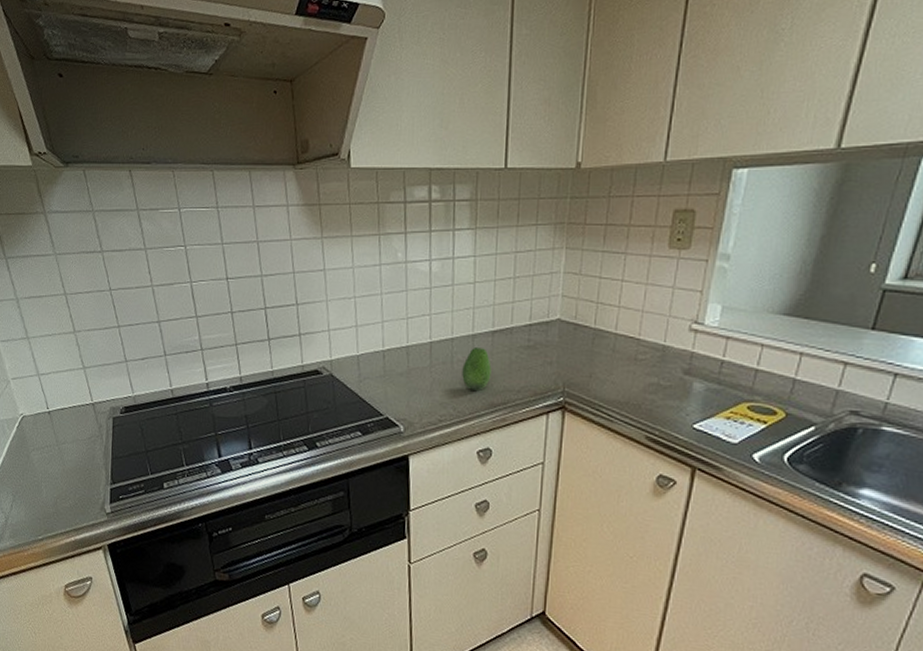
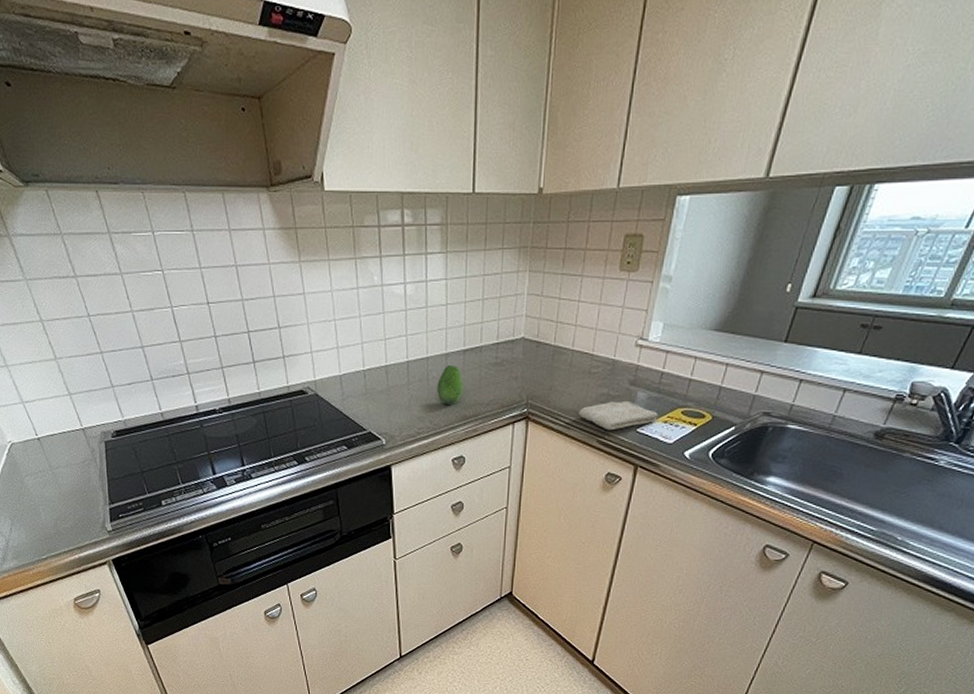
washcloth: none [623,392,719,426] -> present [579,401,658,431]

